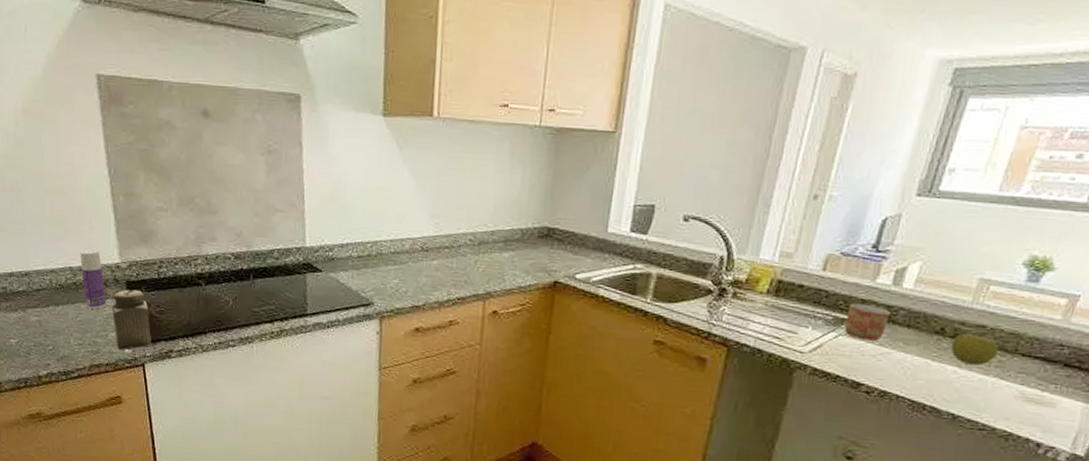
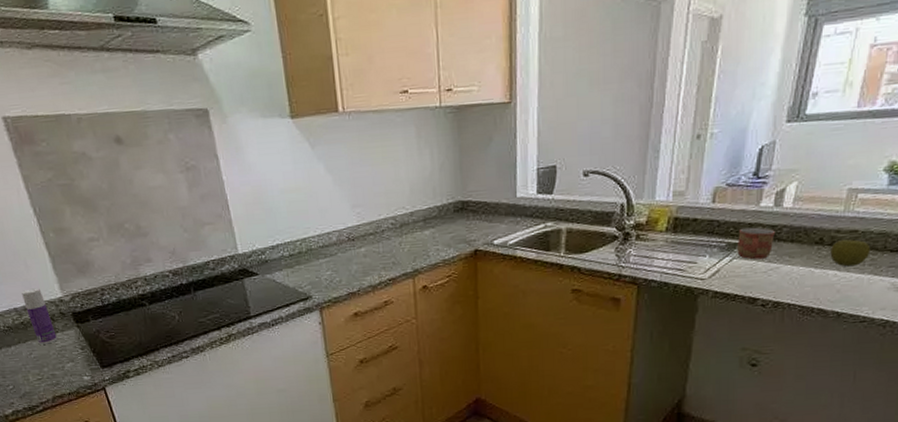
salt shaker: present [111,289,151,350] -> none [62,319,108,378]

